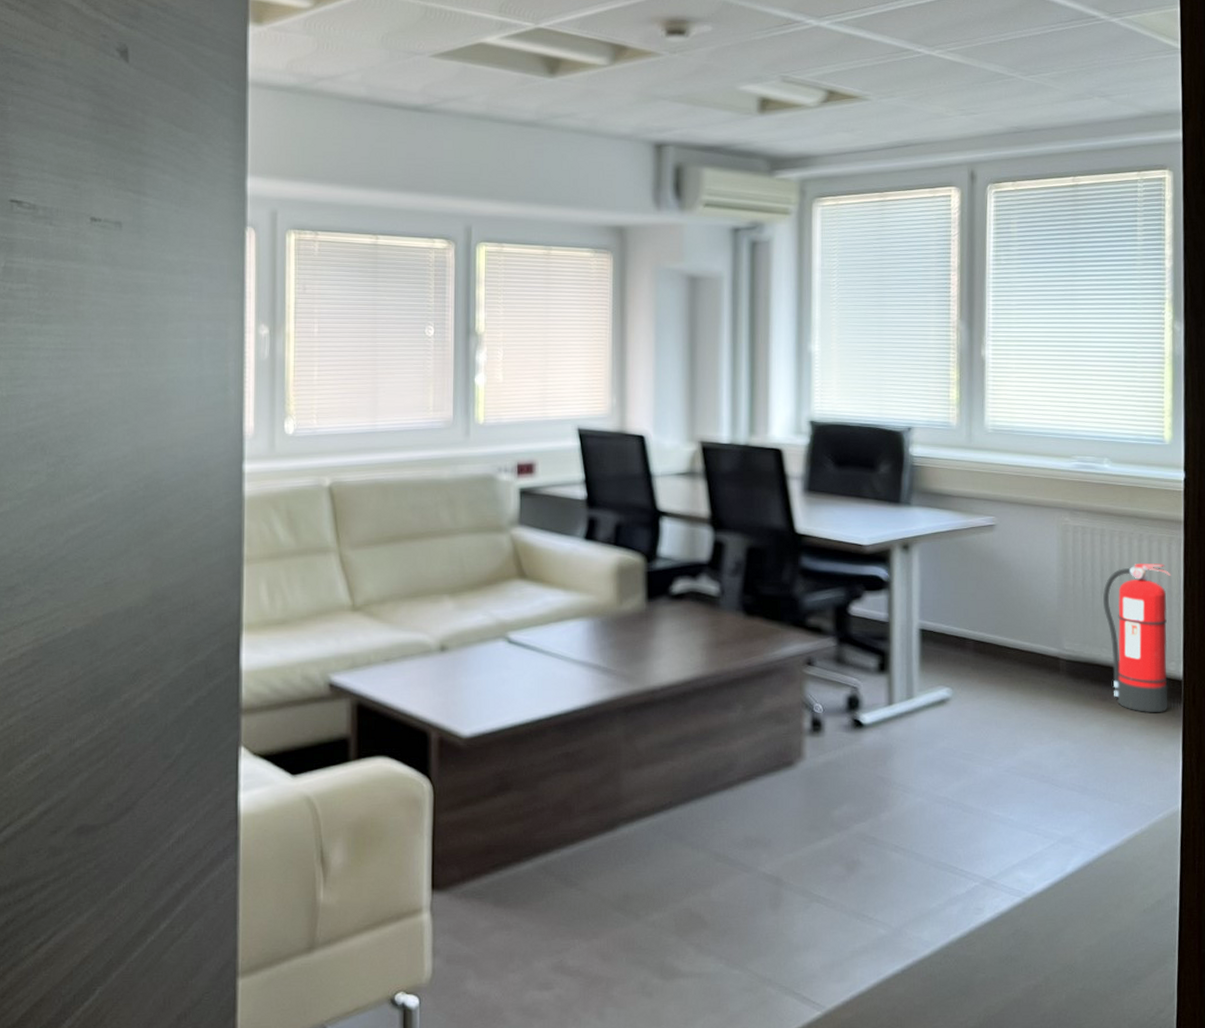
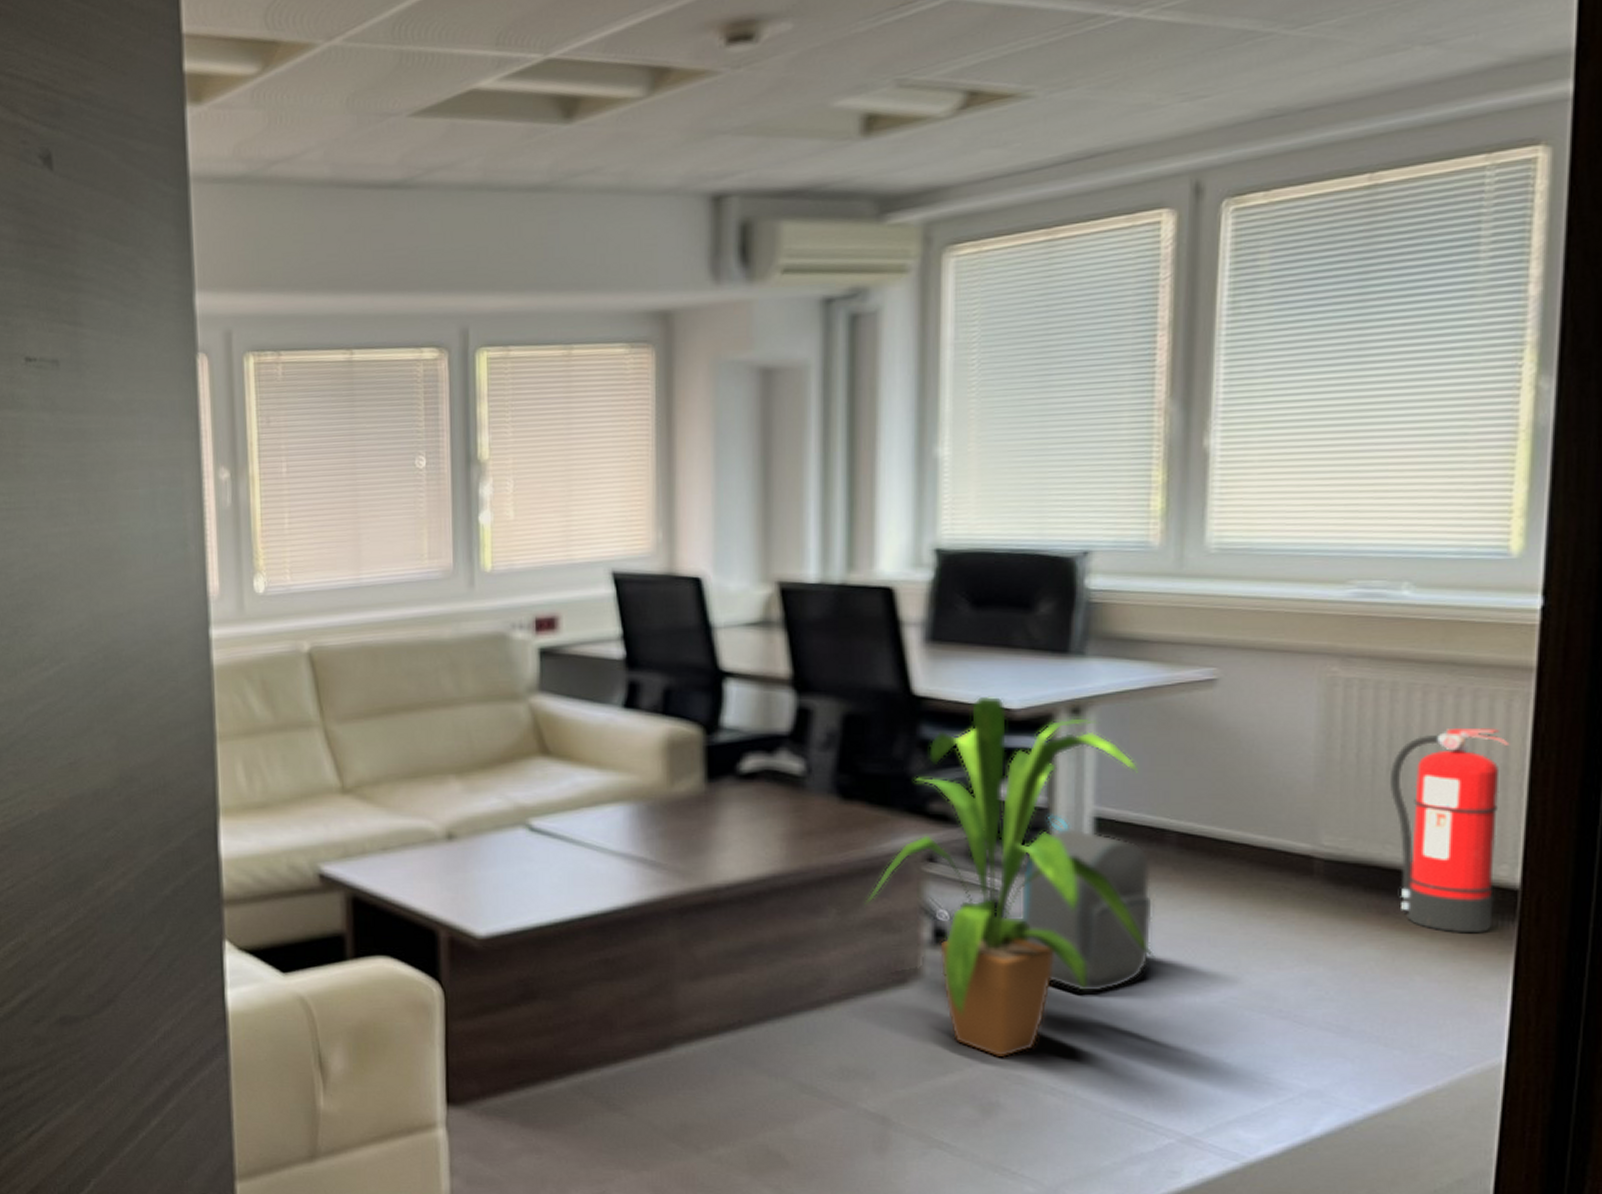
house plant: none [762,534,962,823] -> present [864,695,1155,1058]
backpack: none [871,626,960,768] -> present [1020,814,1154,993]

